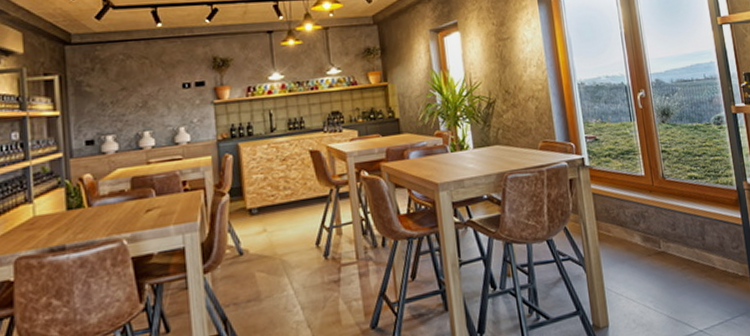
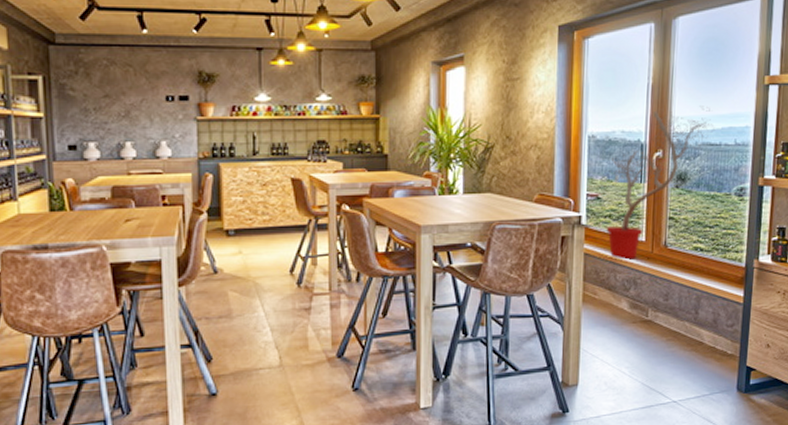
potted tree: none [601,47,685,195] -> present [606,106,714,260]

